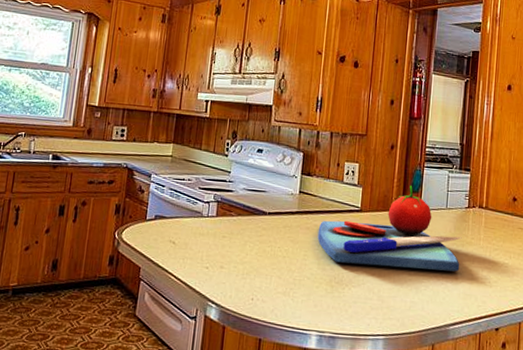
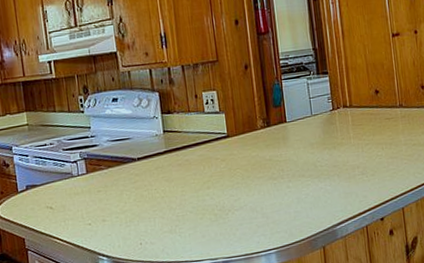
chopping board: present [317,186,462,272] -> none [190,101,336,191]

